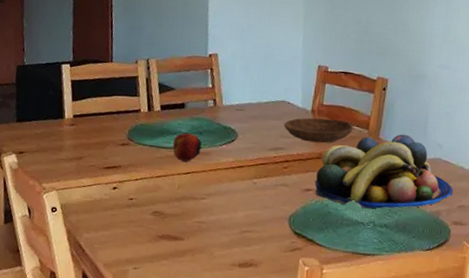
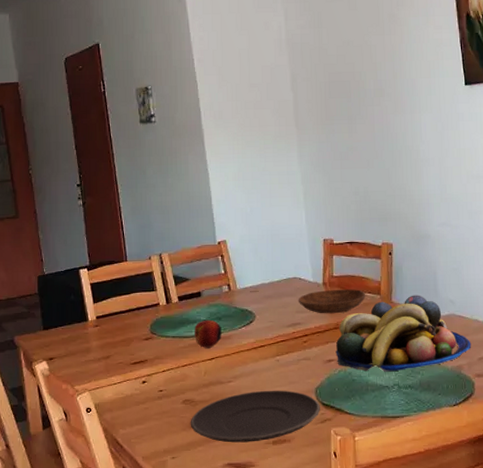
plate: none [157,211,292,262] -> present [190,390,320,443]

